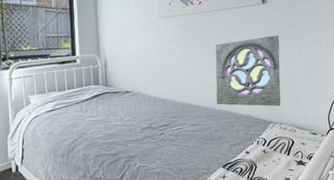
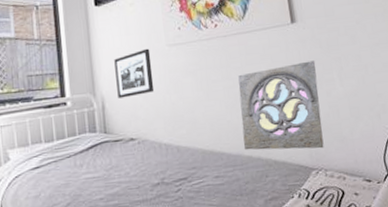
picture frame: none [116,19,147,59] -> present [114,48,155,98]

